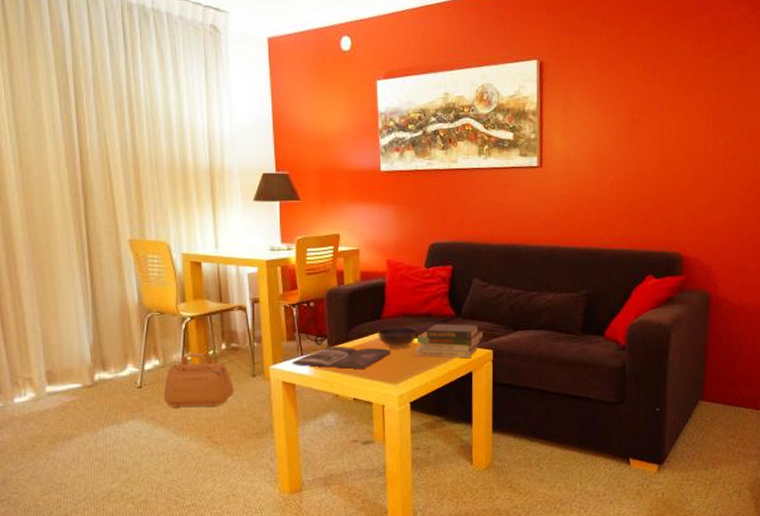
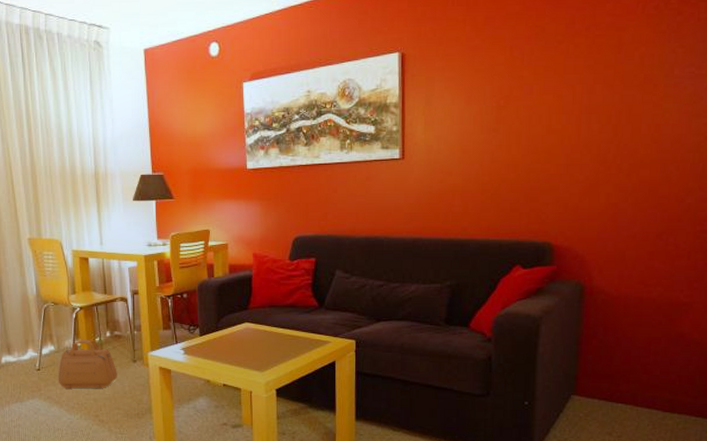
magazine: present [292,346,392,369] -> none [167,334,258,356]
bowl: present [377,327,418,348] -> none [245,317,283,338]
books: present [414,324,483,359] -> none [279,315,345,349]

